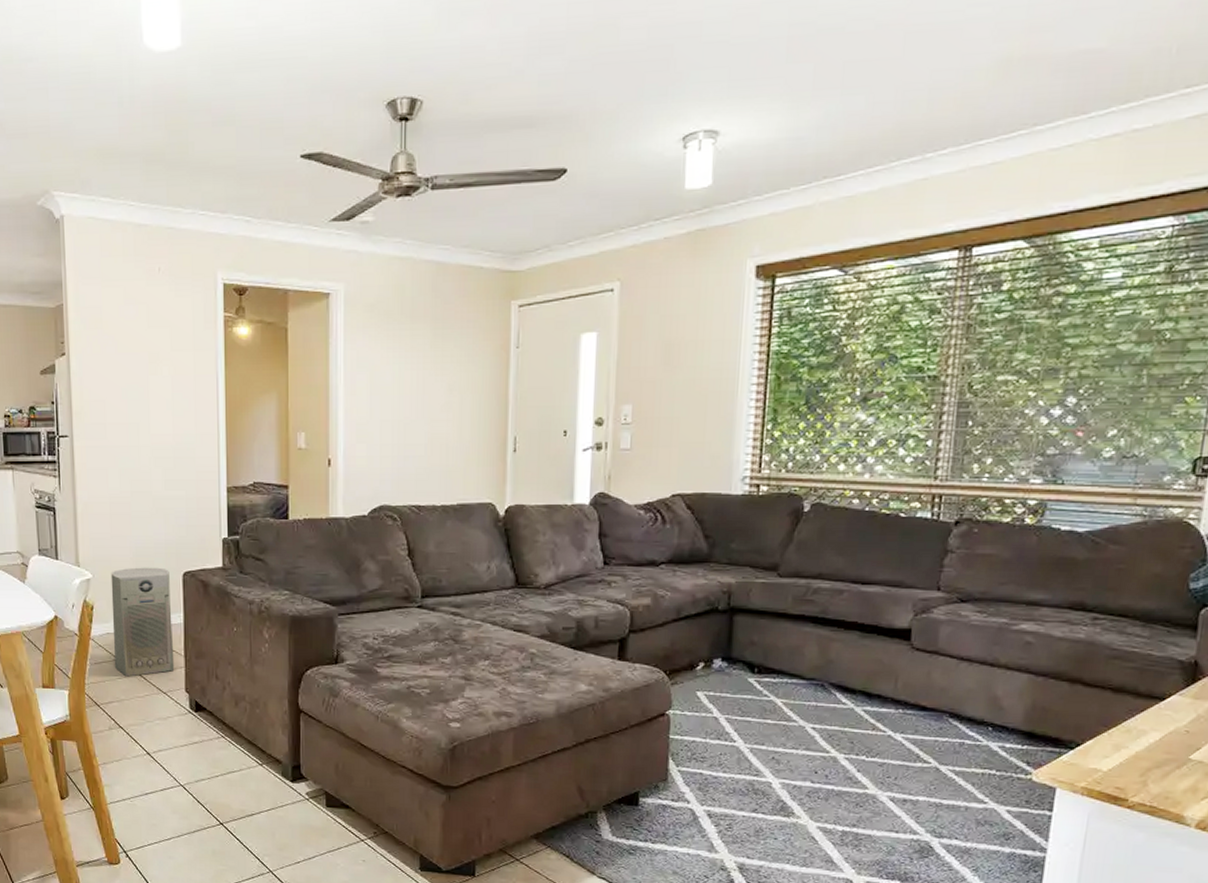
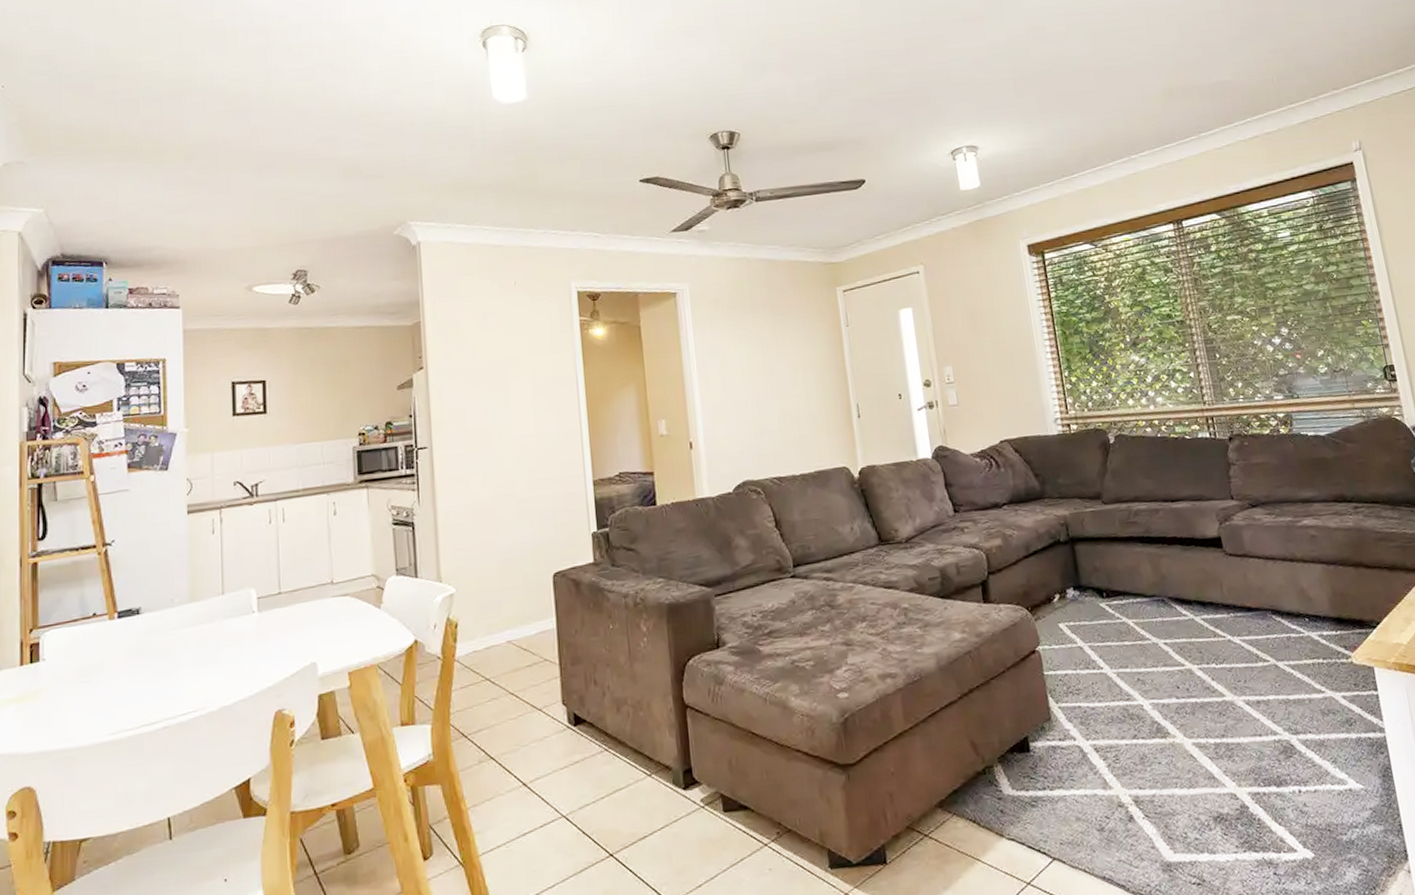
air purifier: present [110,567,175,677] -> none [475,571,549,698]

